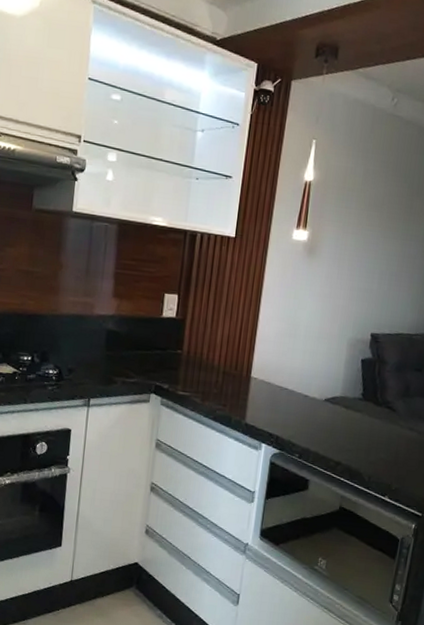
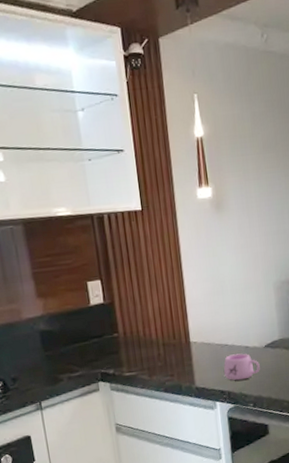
mug: none [276,399,315,428] -> present [223,353,260,380]

